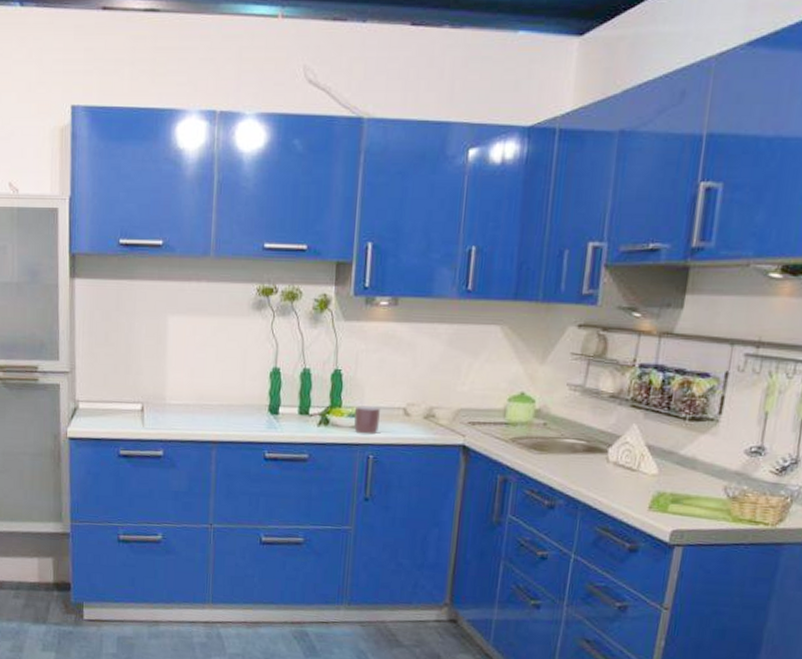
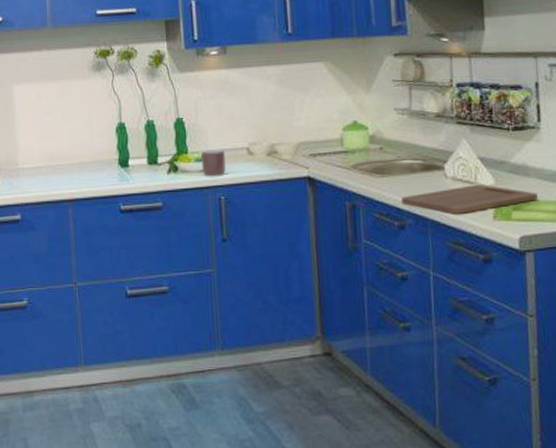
cutting board: none [556,472,700,501] -> present [401,184,538,214]

